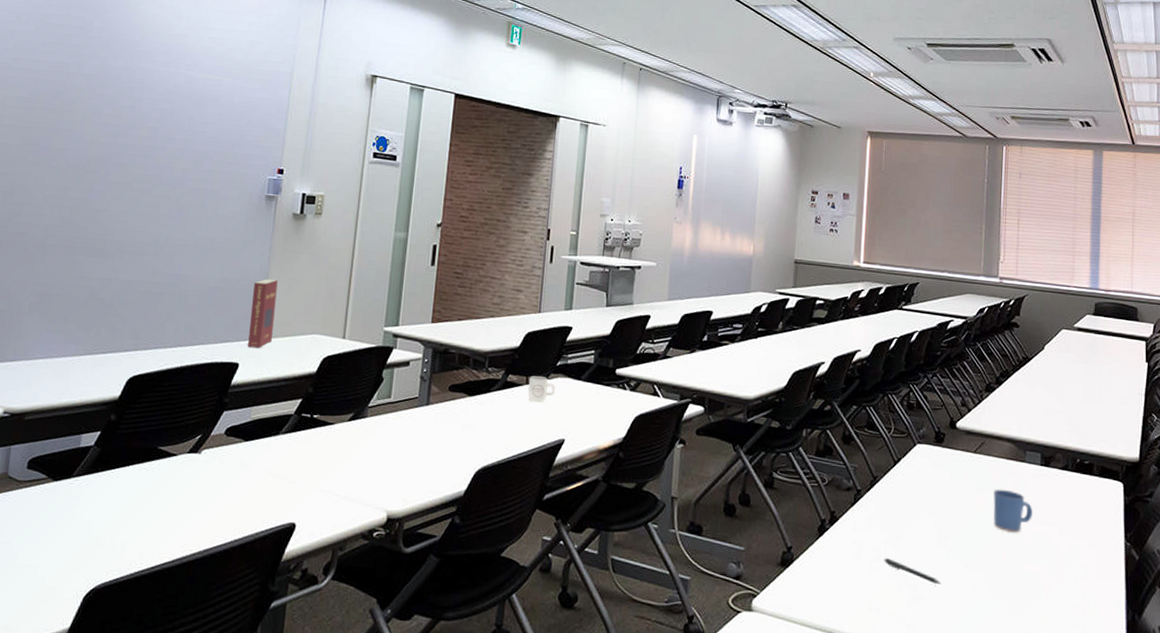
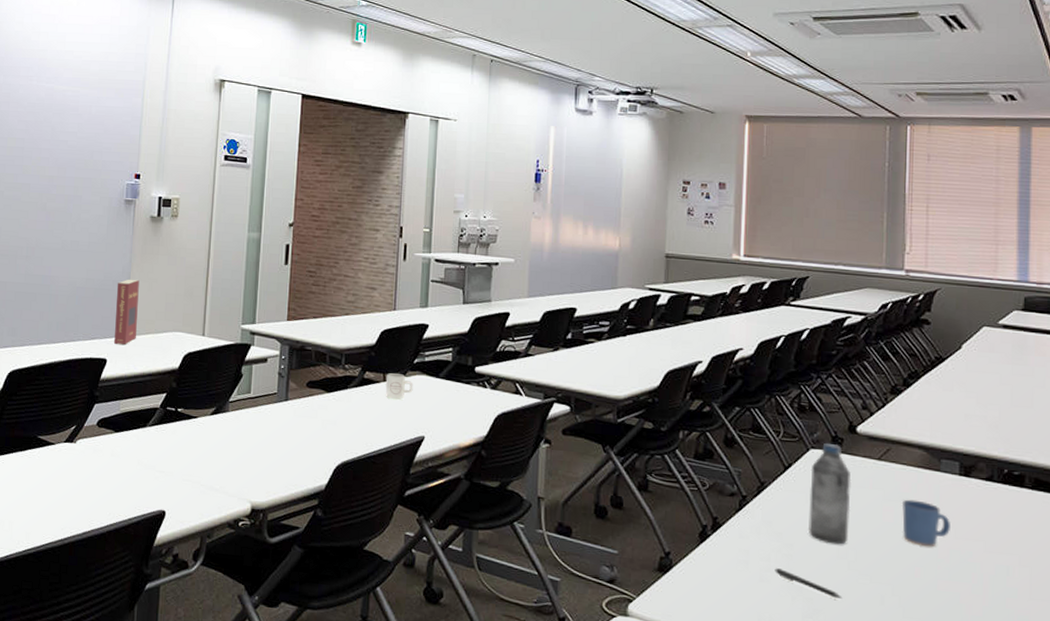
water bottle: none [914,438,951,534] -> present [809,443,852,545]

